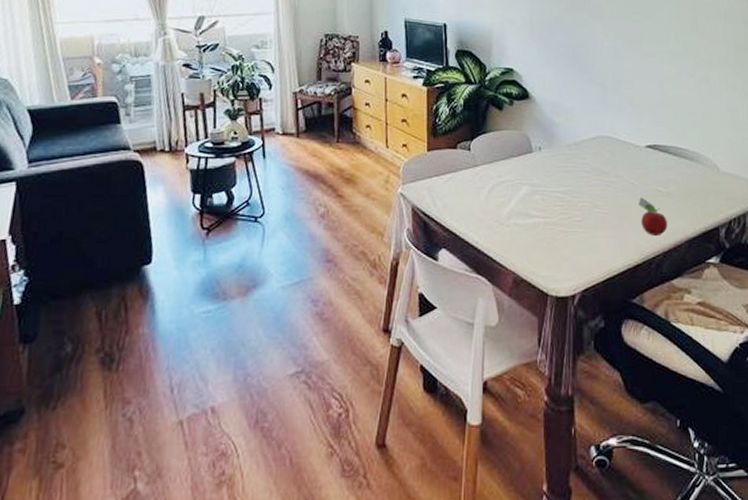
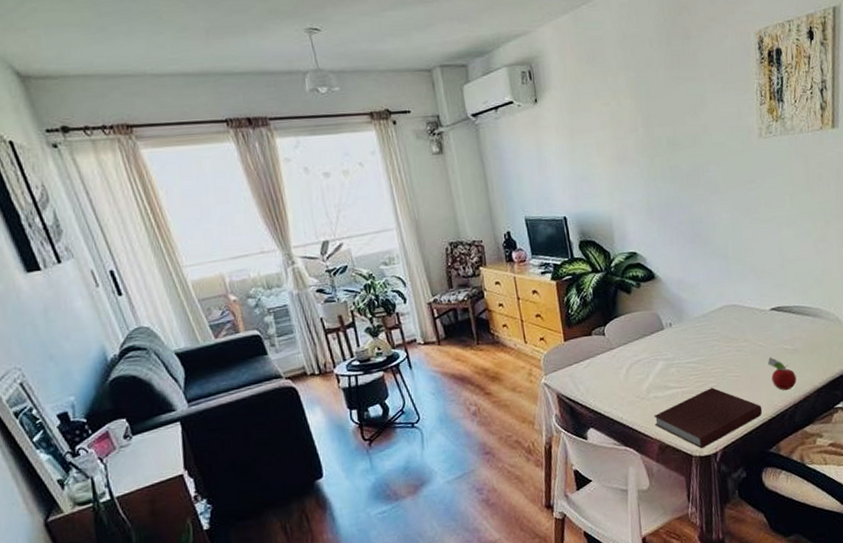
notebook: none [511,222,628,289] -> present [654,387,763,449]

